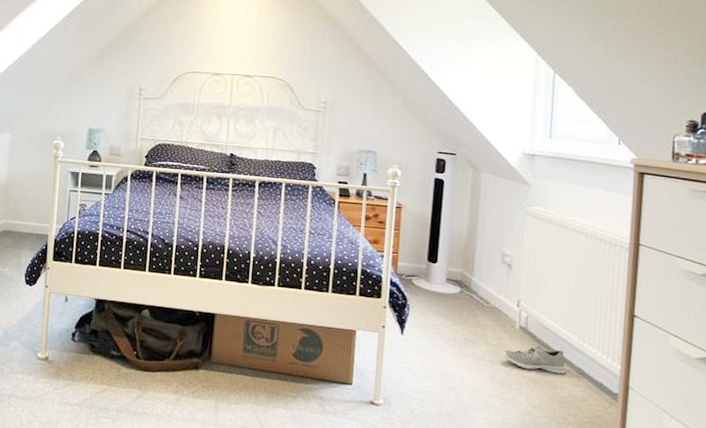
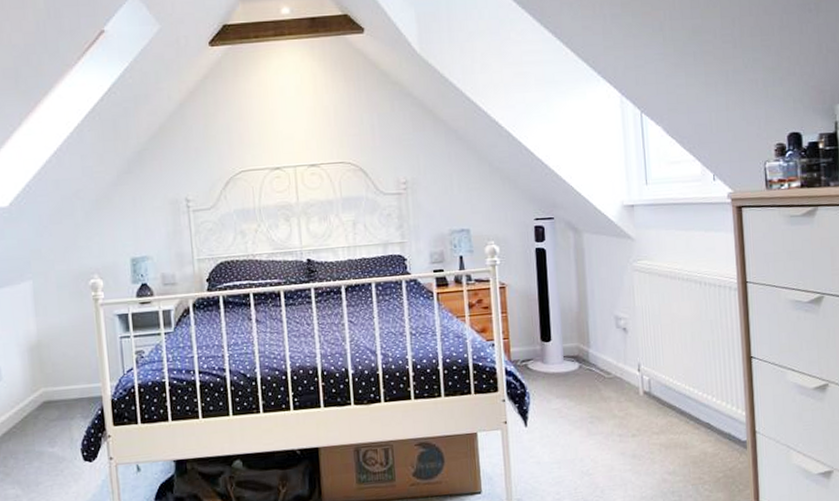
sneaker: present [503,344,567,375] -> none [631,407,695,436]

